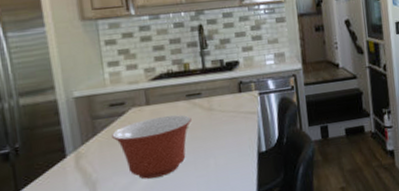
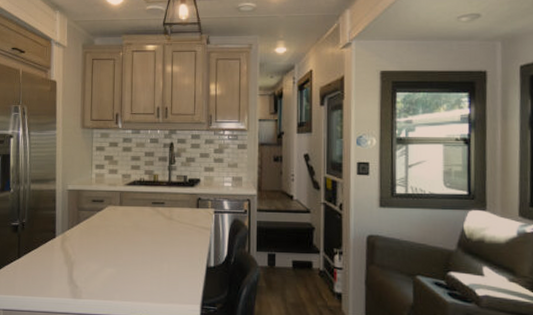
mixing bowl: present [112,114,192,179] -> none [90,217,154,270]

